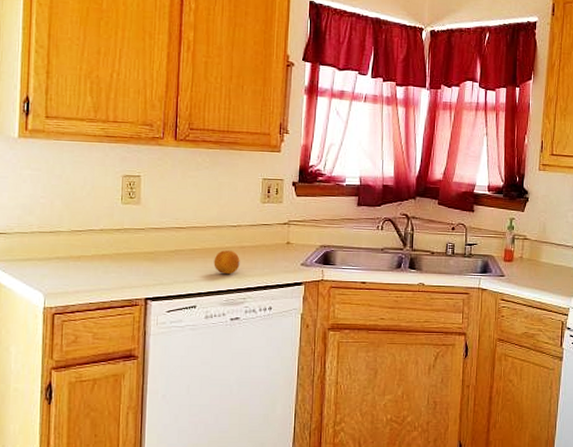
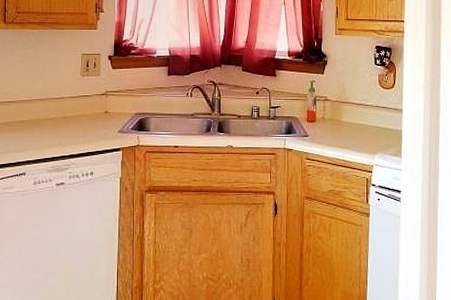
fruit: present [213,250,240,275] -> none [40,121,64,143]

